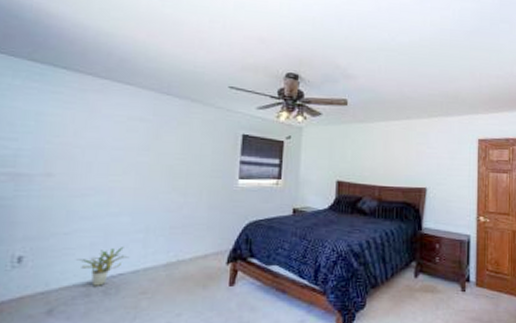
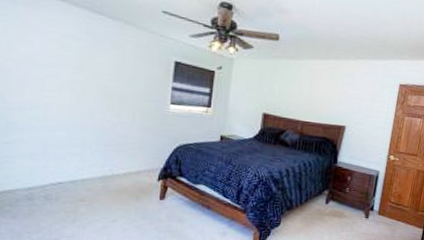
potted plant: present [76,247,130,286] -> none [18,159,68,192]

